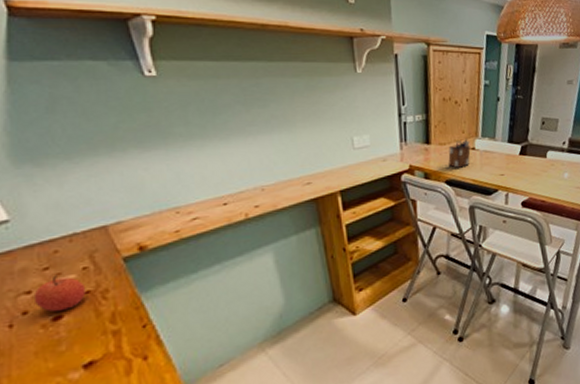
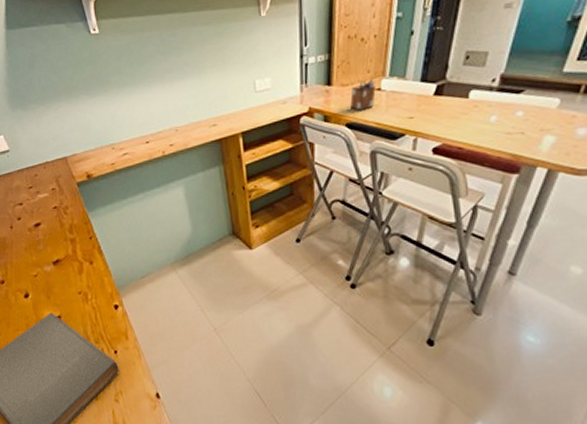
apple: present [33,275,86,312] -> none [24,193,54,221]

